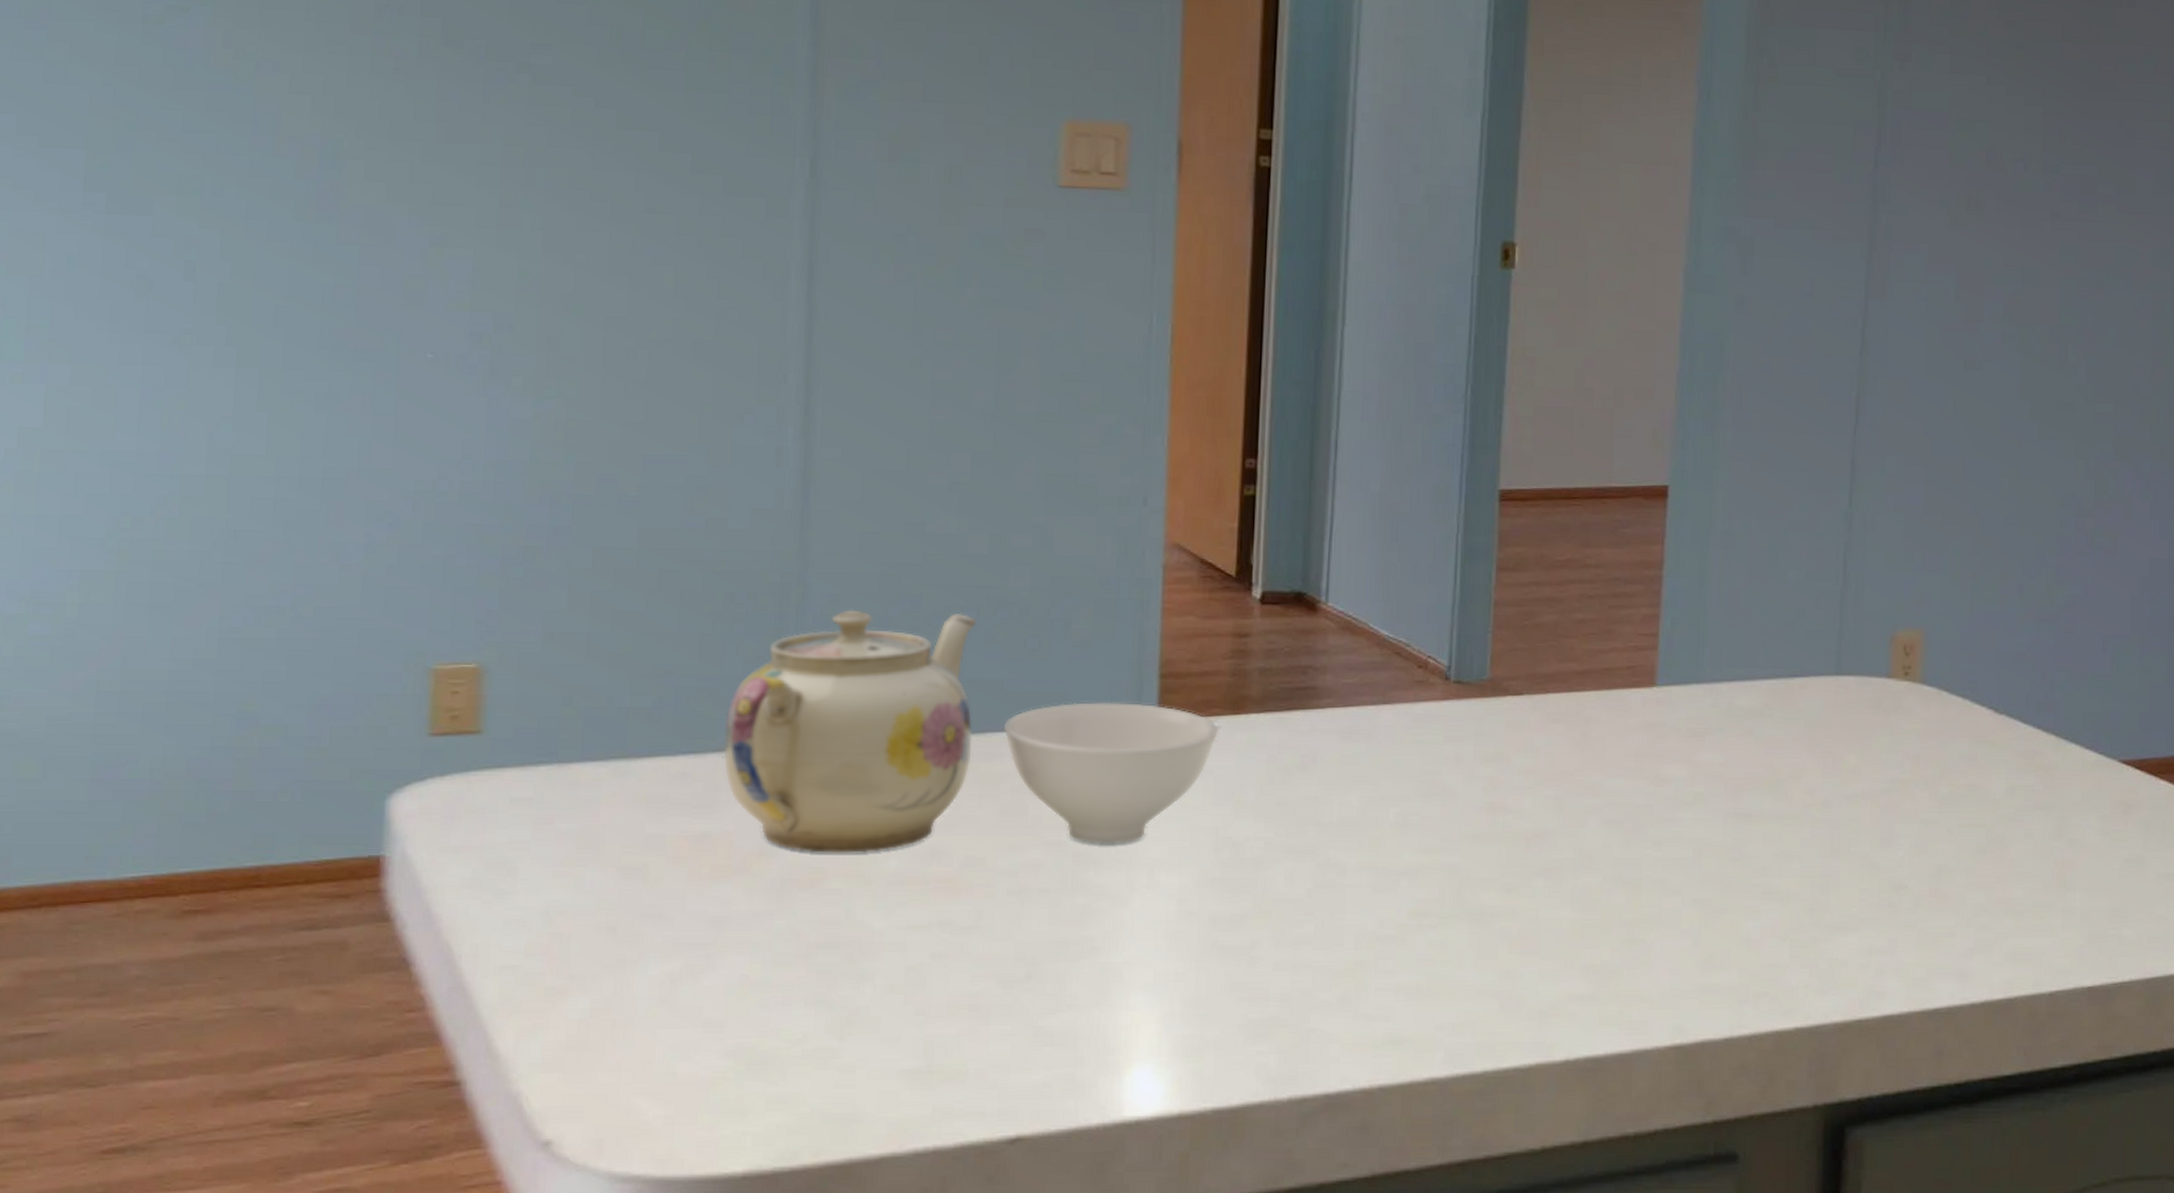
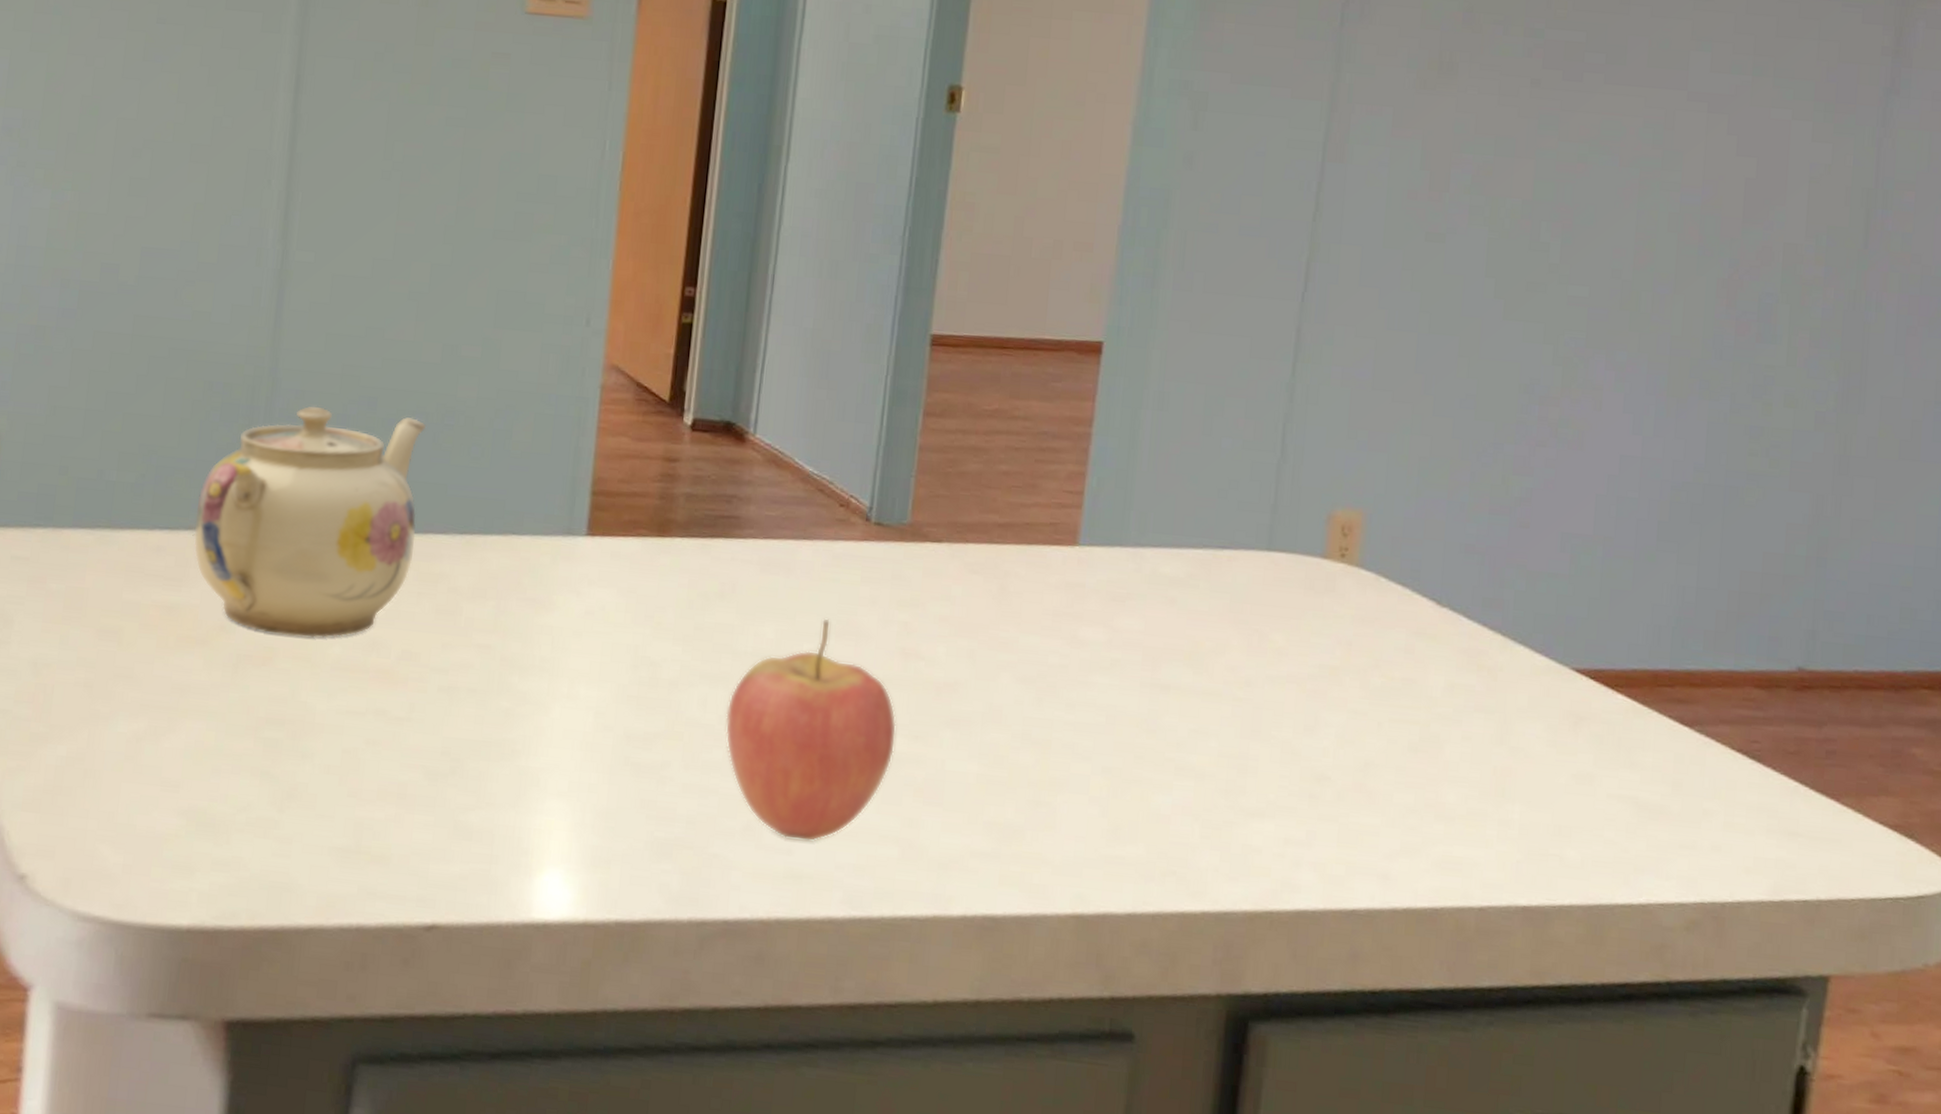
bowl: present [1002,702,1220,844] -> none [443,511,645,653]
fruit: none [1314,781,1489,1006] -> present [725,618,897,842]

